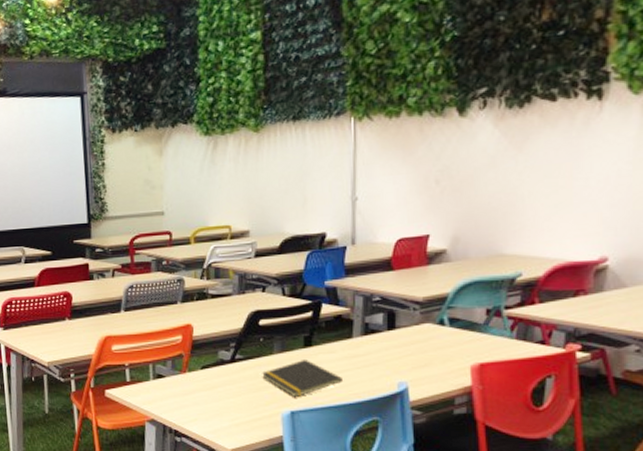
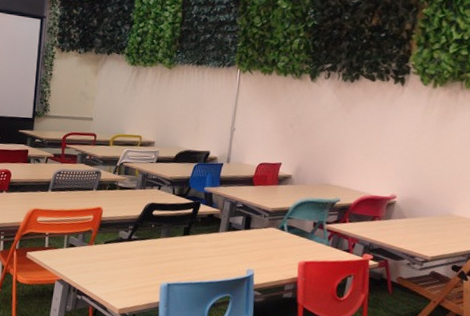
notepad: present [262,360,344,398] -> none [150,245,209,274]

